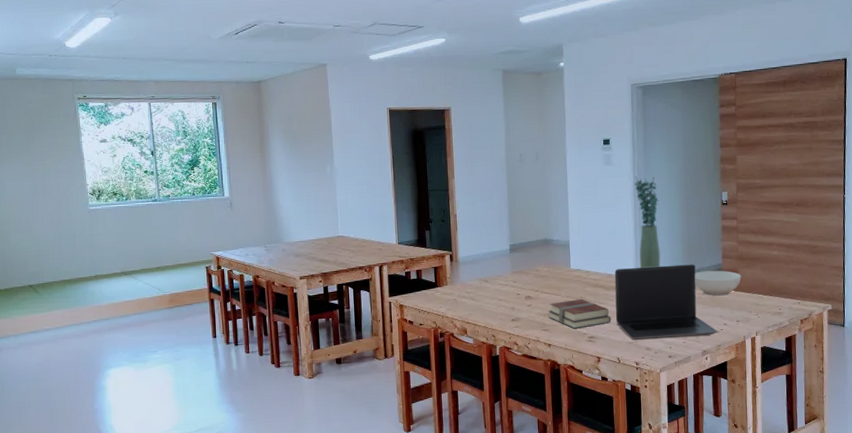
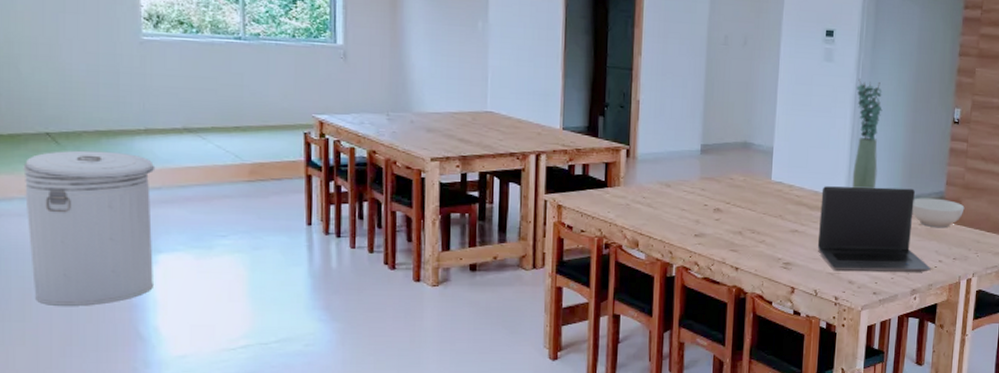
can: none [15,294,108,414] -> present [23,150,156,306]
books: present [548,299,611,329] -> none [739,217,812,252]

